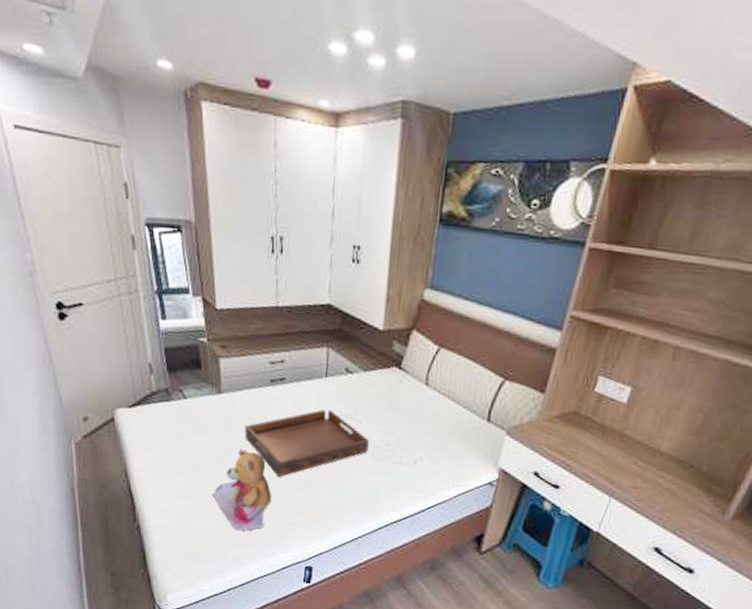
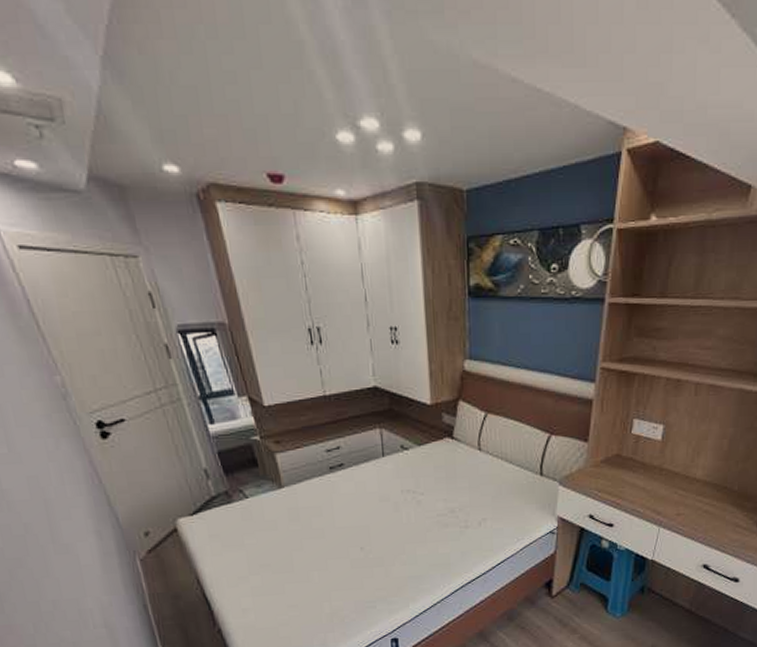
teddy bear: present [212,449,271,531] -> none [289,538,348,617]
serving tray: present [245,409,369,477] -> none [311,488,434,559]

